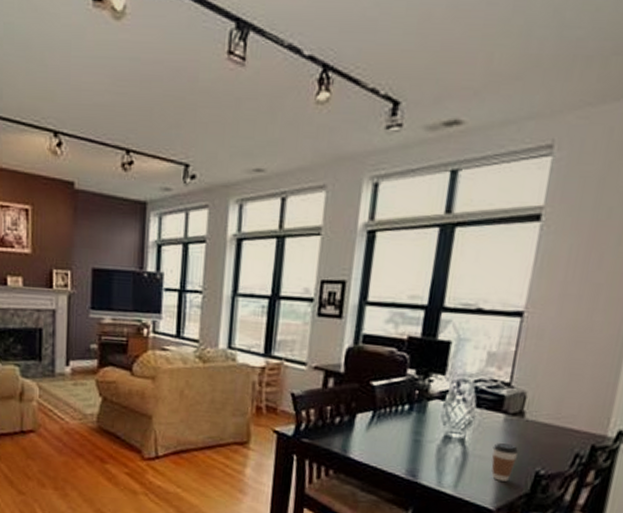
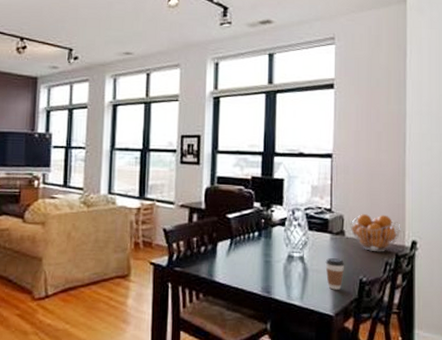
fruit basket: none [532,392,606,442] -> present [349,214,401,252]

